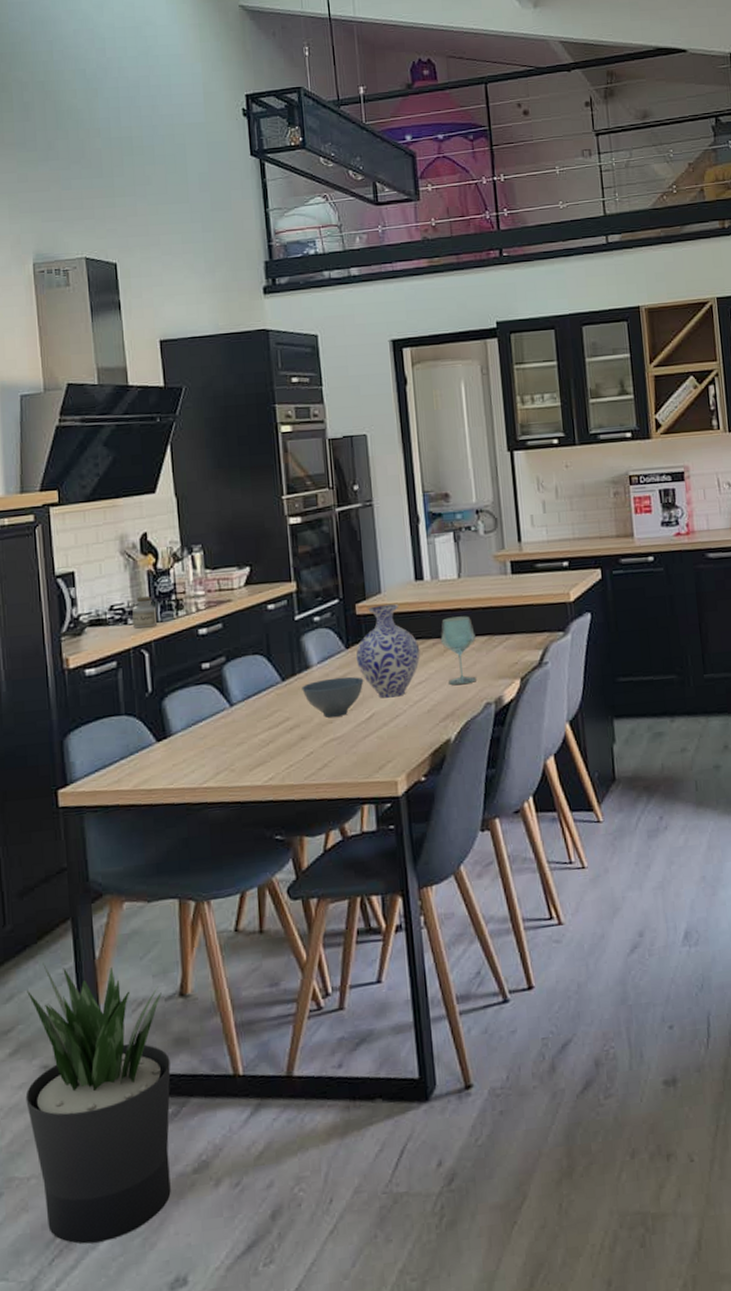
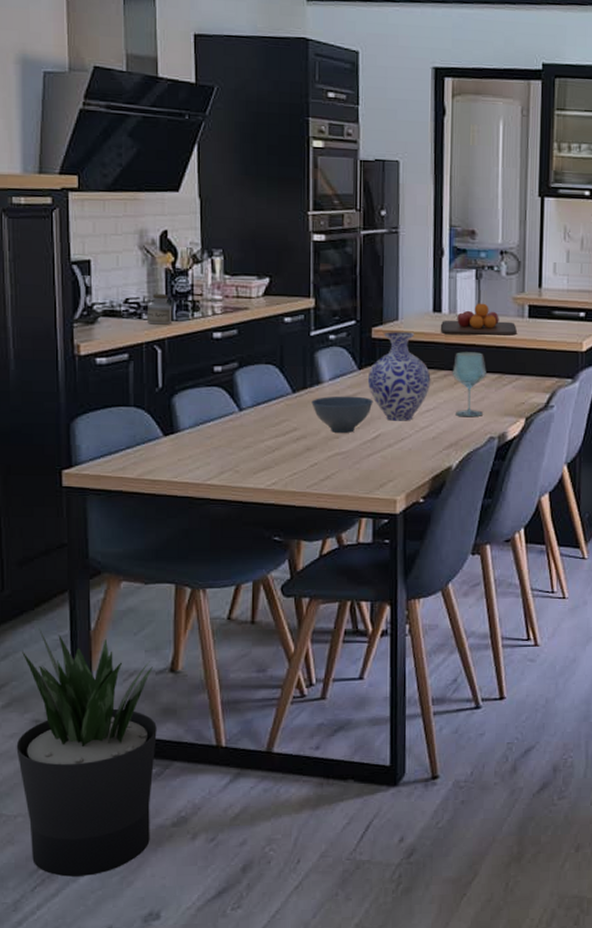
chopping board: none [424,565,501,601] -> present [441,303,517,336]

